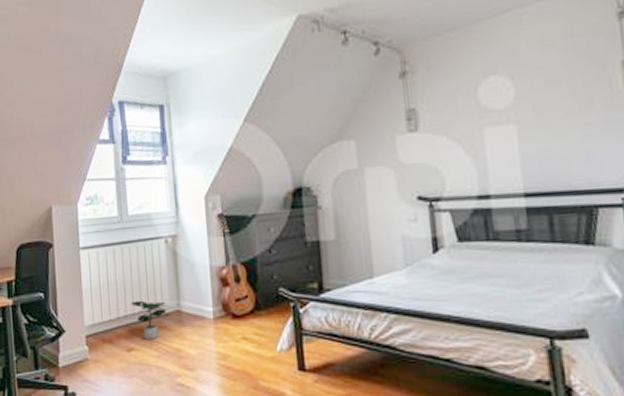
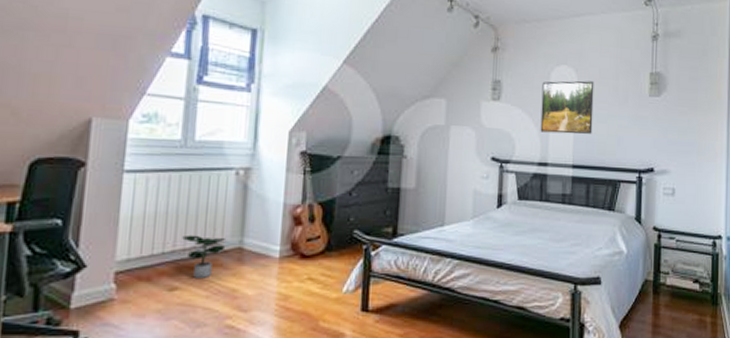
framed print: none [468,87,547,160] -> present [540,80,594,135]

